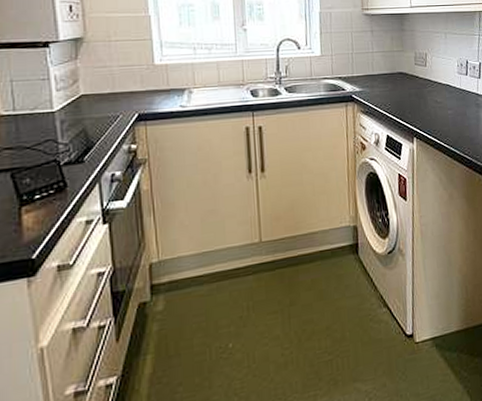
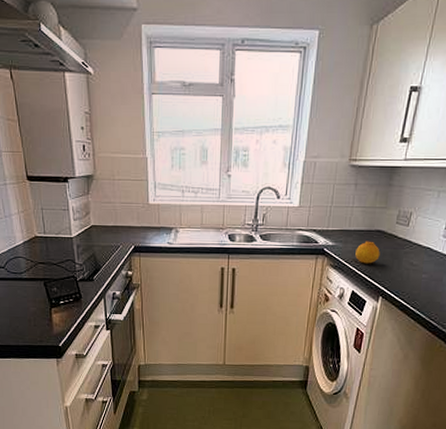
fruit: none [383,83,407,107] -> present [355,241,380,264]

